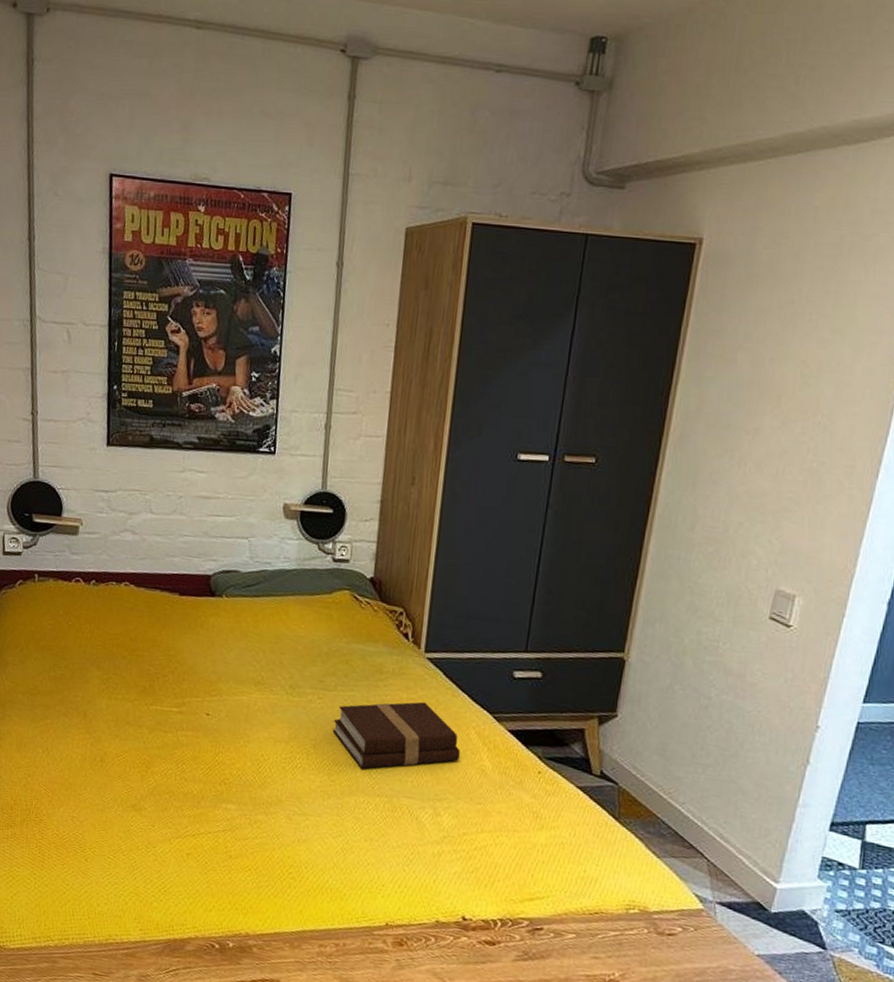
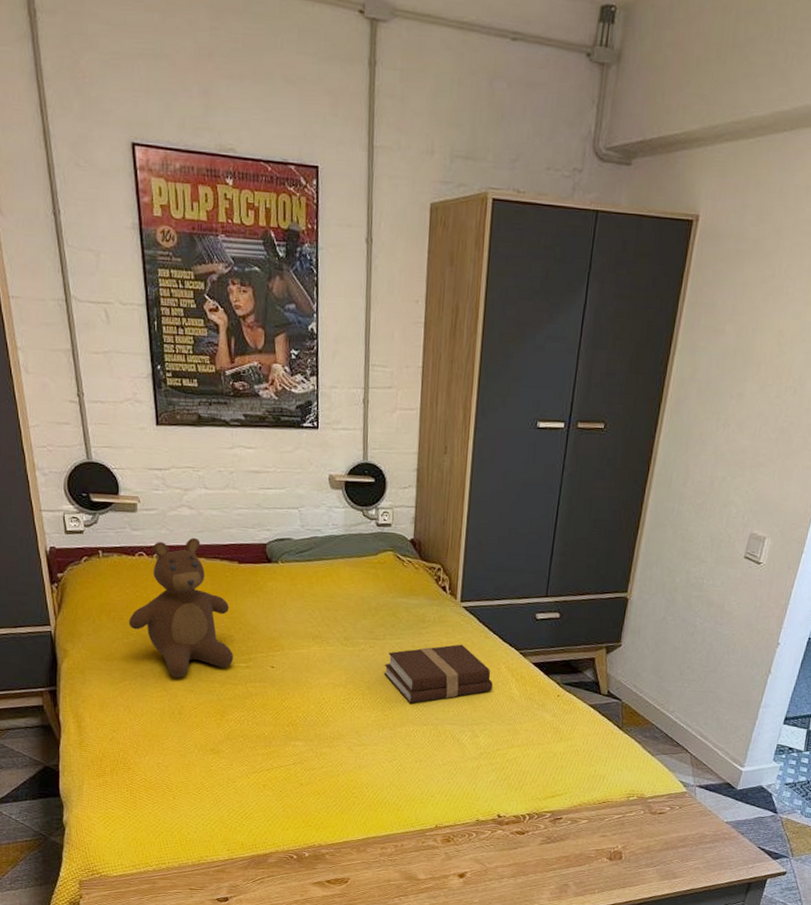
teddy bear: none [57,564,167,719] -> present [129,537,234,677]

